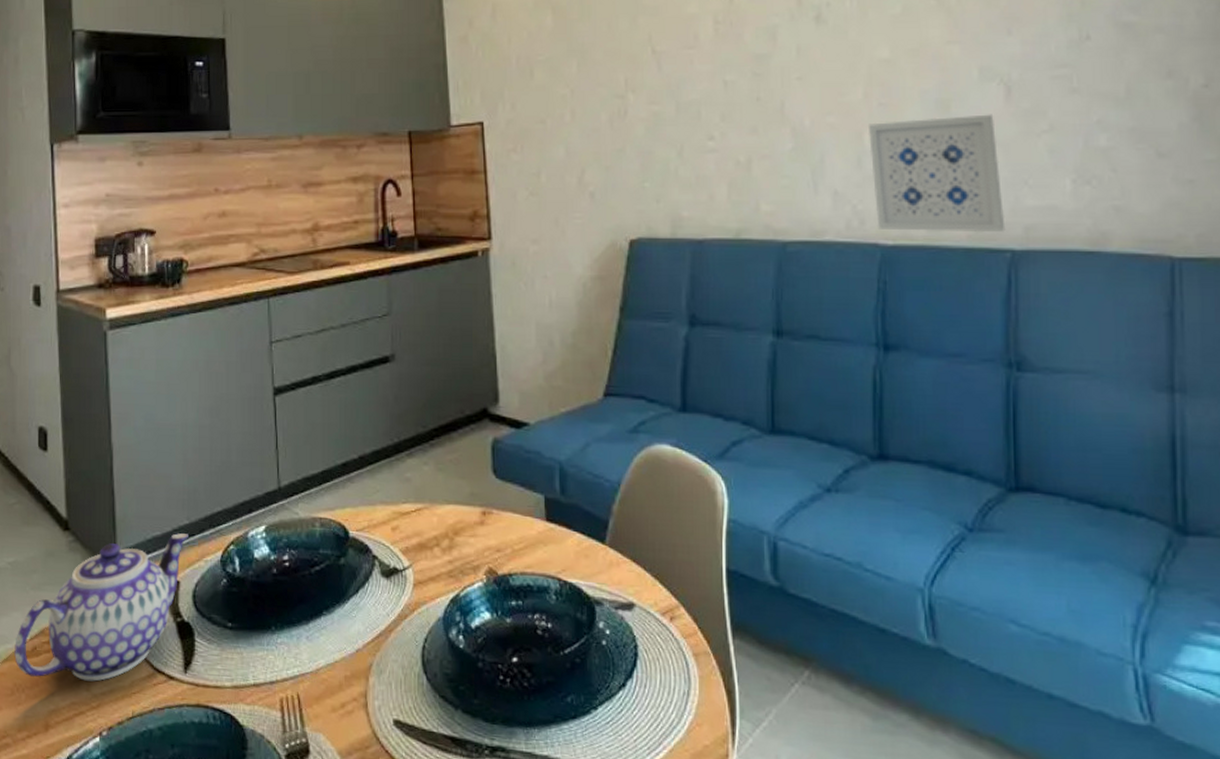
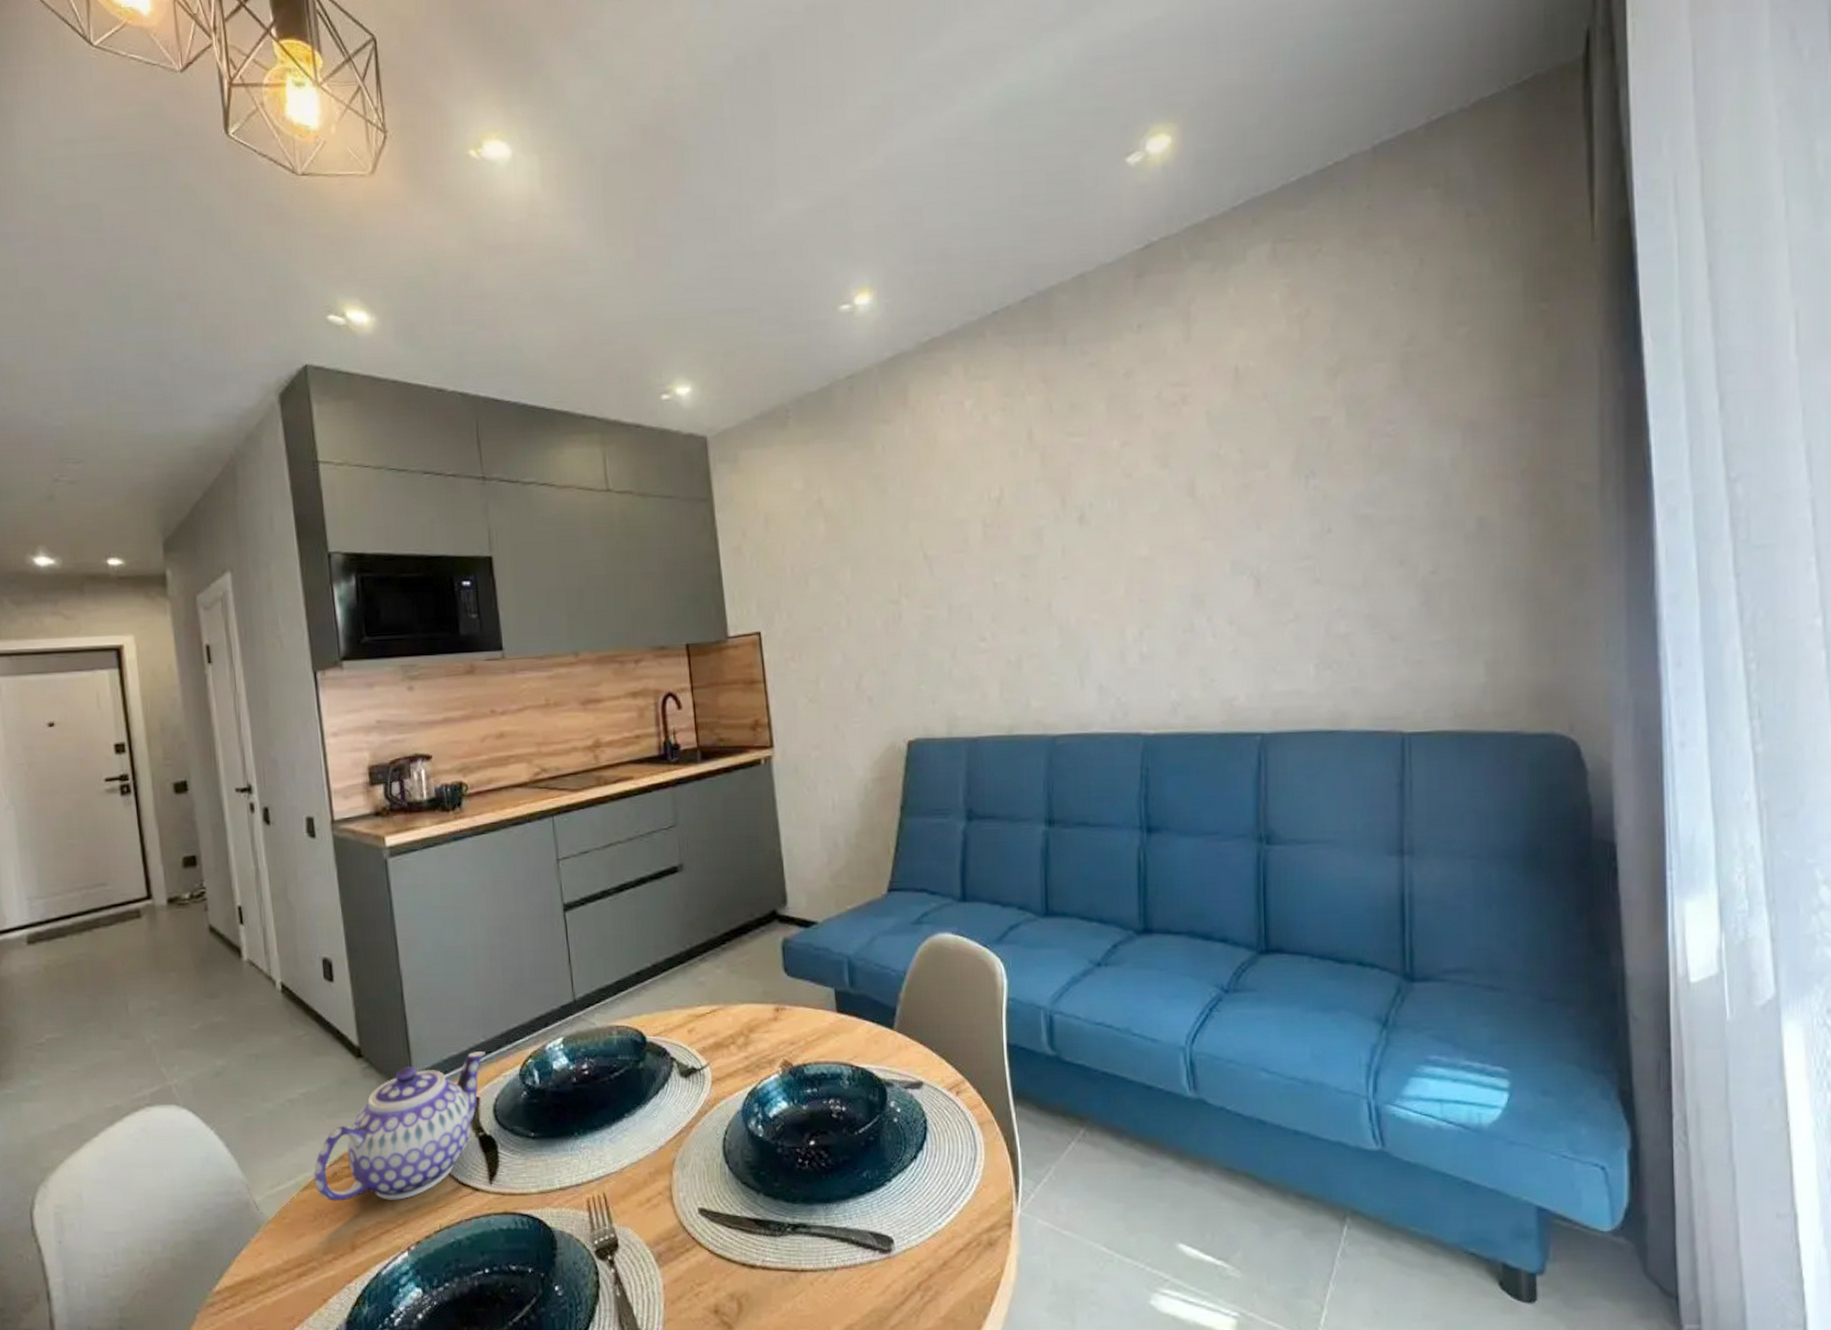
wall art: present [869,114,1006,233] -> none [1131,606,1256,720]

